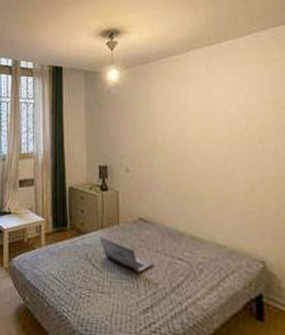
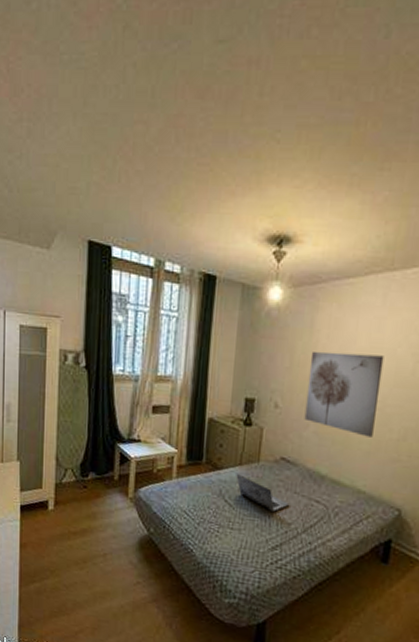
wall art: none [151,116,222,192] -> present [304,351,384,437]

